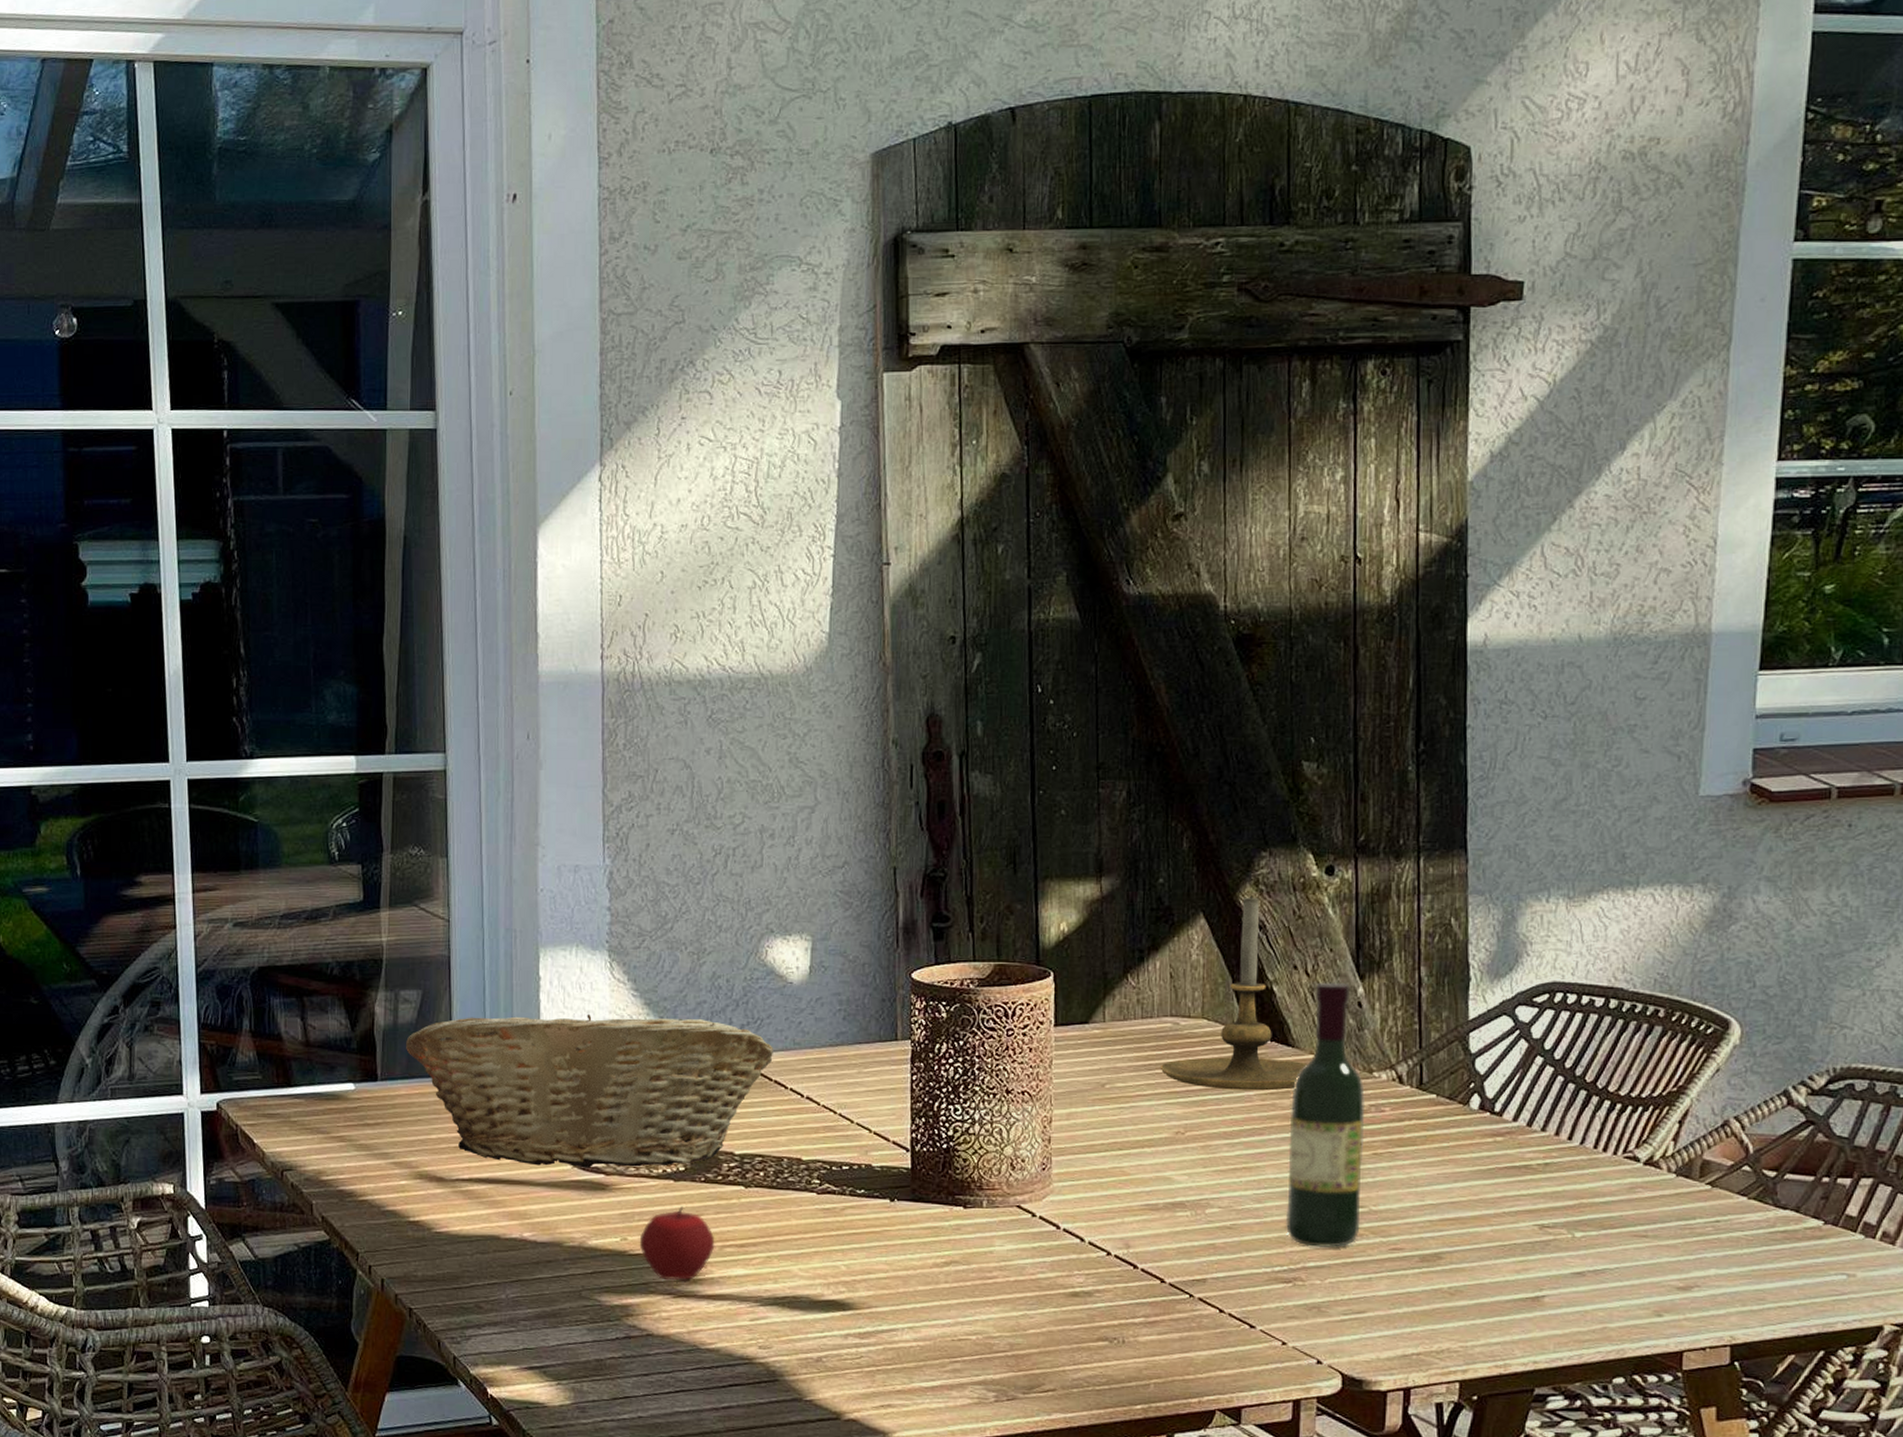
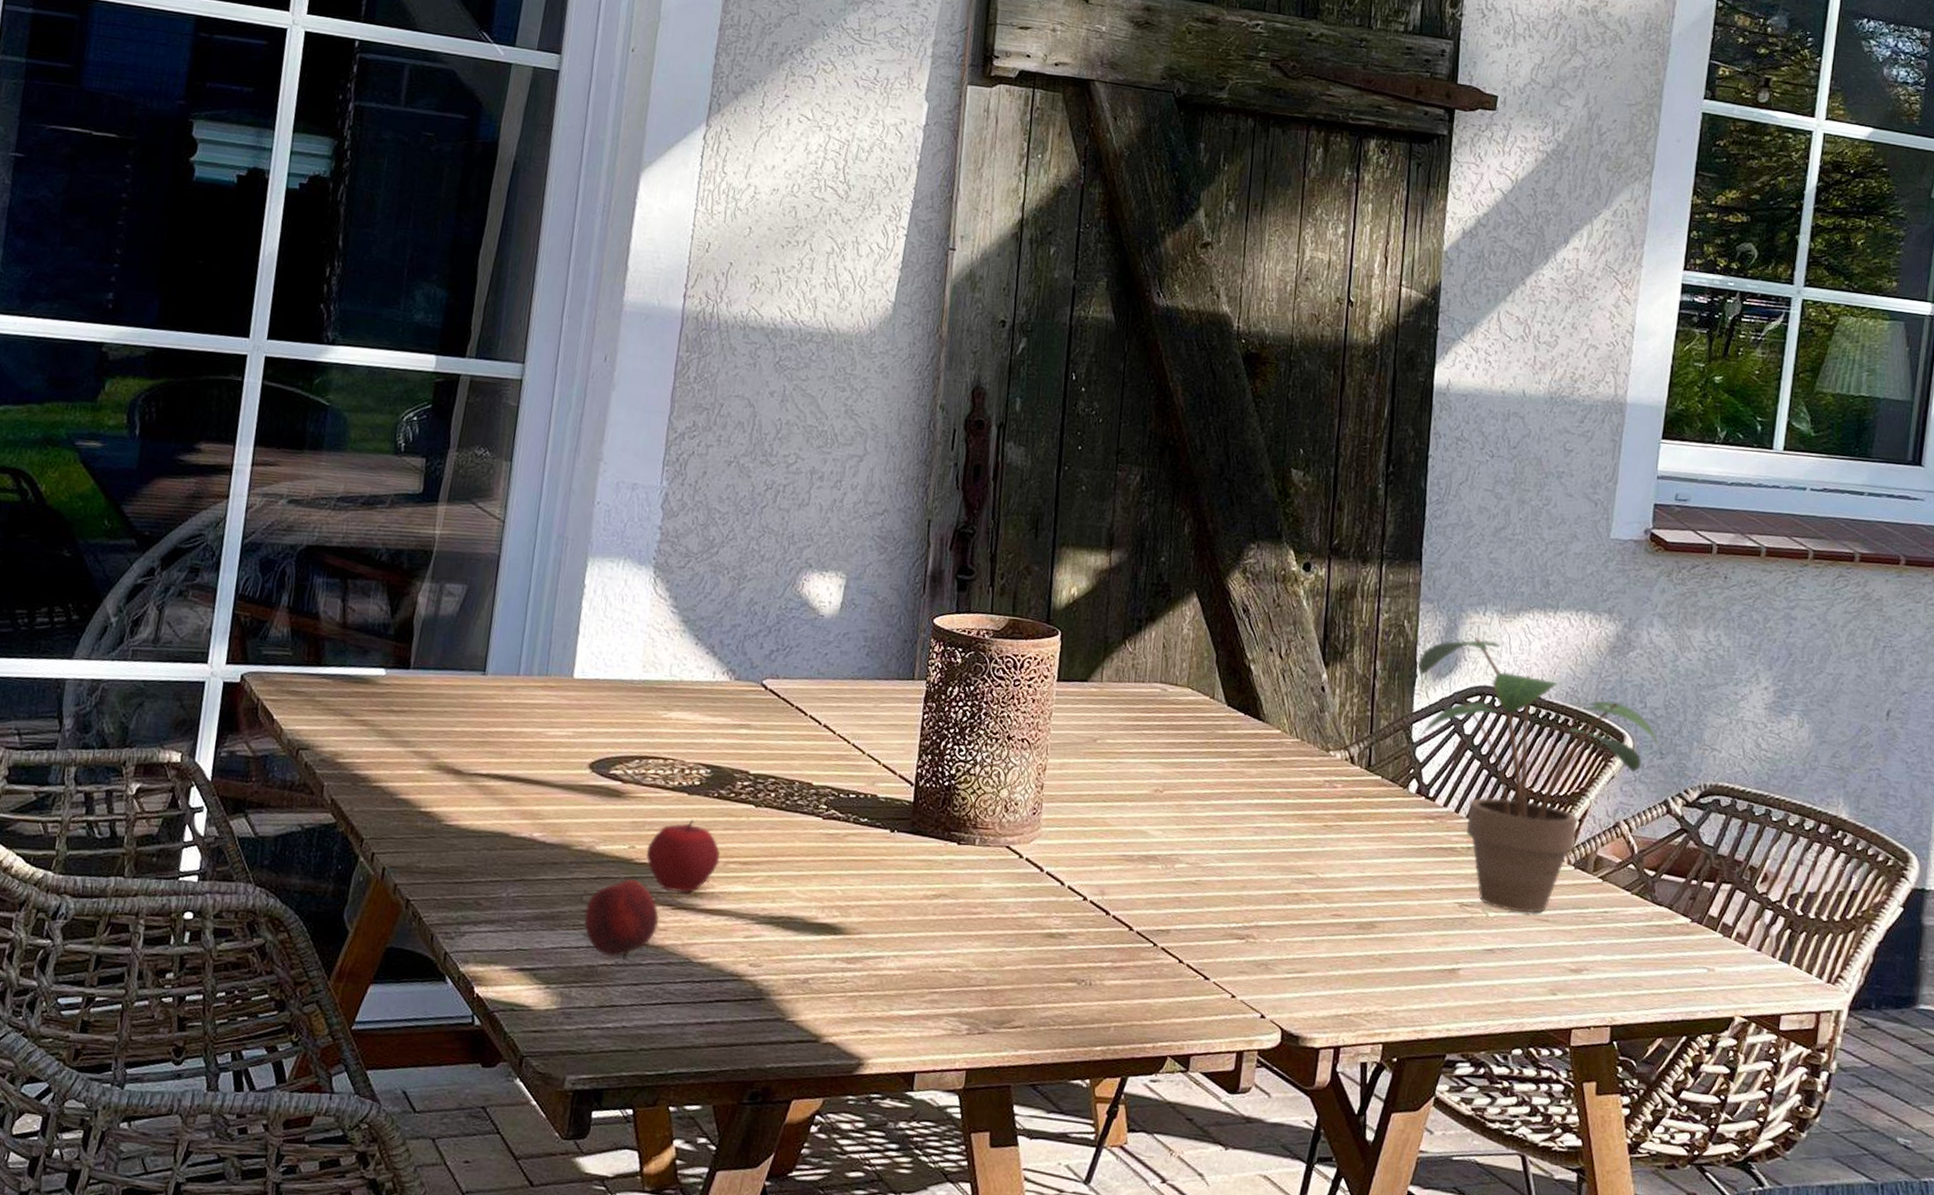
fruit basket: present [406,1014,773,1168] -> none [443,616,798,780]
apple: none [585,1271,661,1351] -> present [584,879,659,960]
candle holder: present [1160,895,1308,1091] -> none [1146,581,1275,760]
wine bottle: present [1286,982,1366,1247] -> none [1244,665,1321,909]
potted plant: none [1470,927,1780,1229] -> present [1411,637,1663,913]

